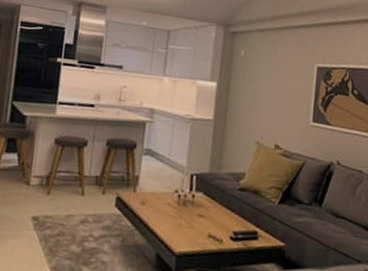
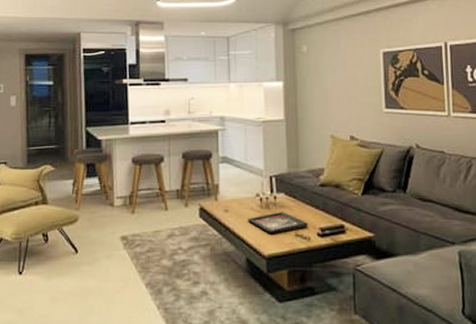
decorative tray: none [162,210,223,232] -> present [247,212,308,233]

